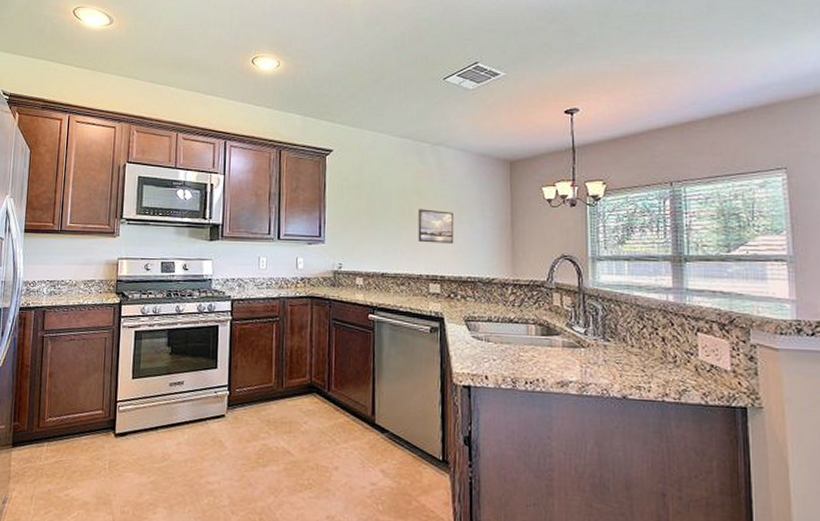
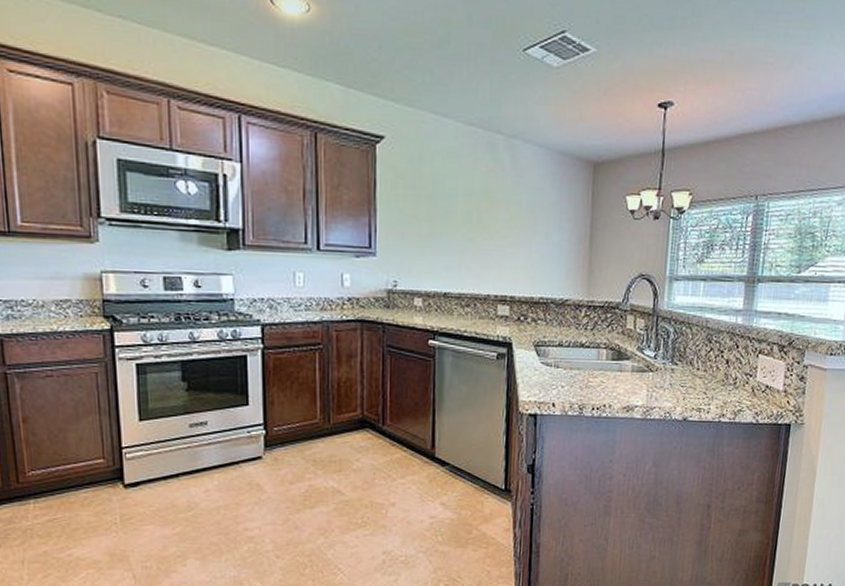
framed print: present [418,209,454,244] -> none [486,217,528,259]

